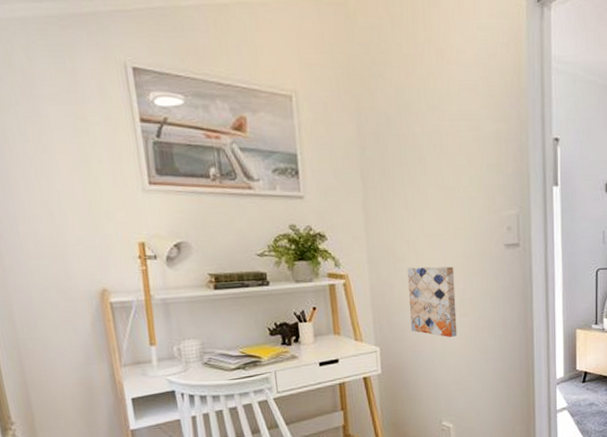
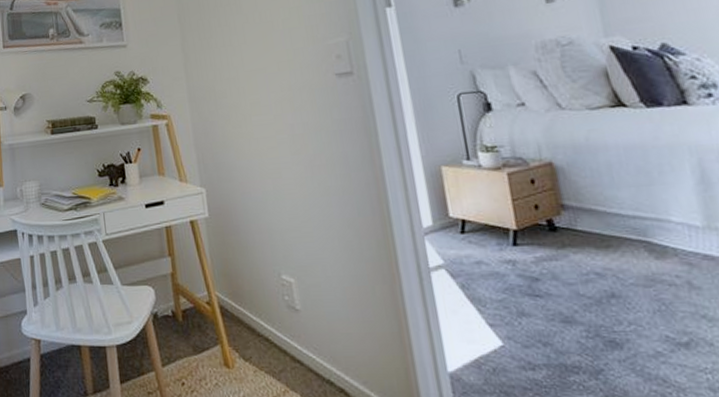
wall art: present [406,266,457,337] -> none [228,101,290,177]

